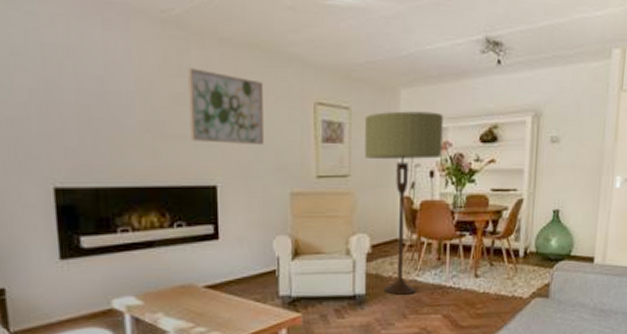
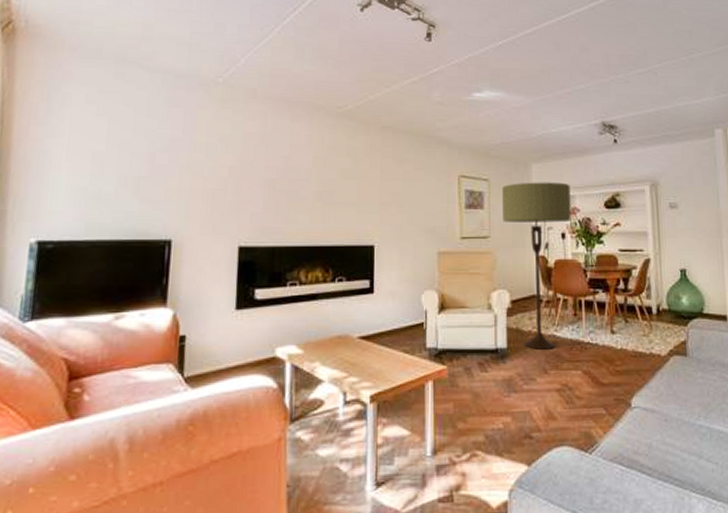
wall art: present [188,68,265,146] -> none [354,149,416,211]

